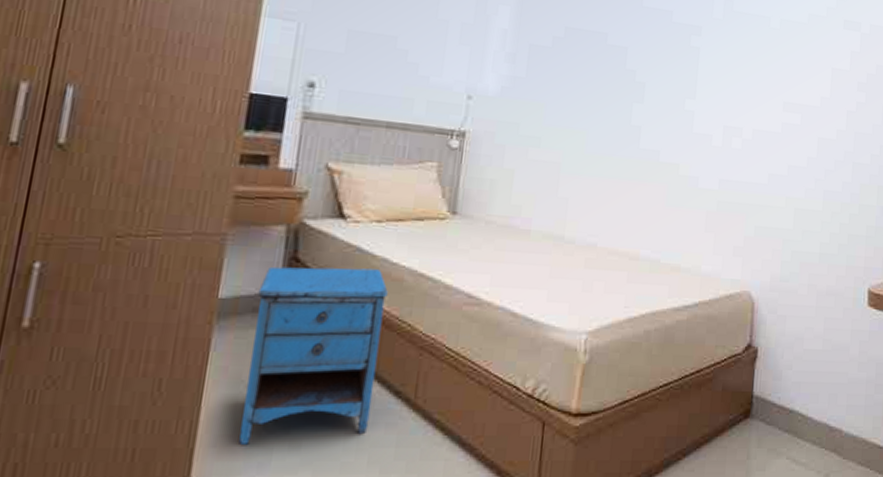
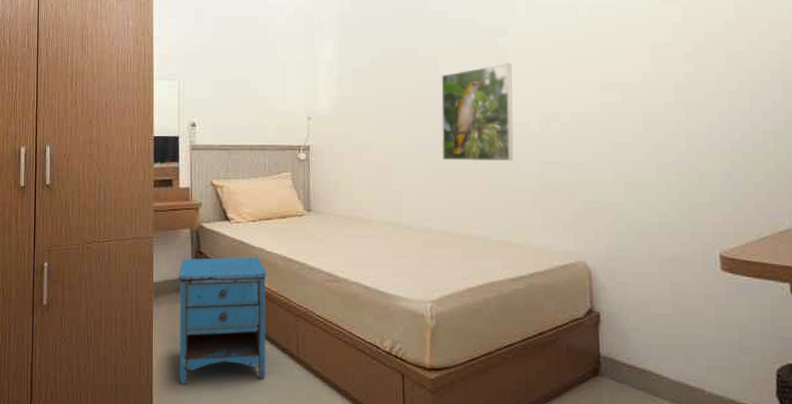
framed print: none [618,65,702,176] -> present [441,63,514,162]

